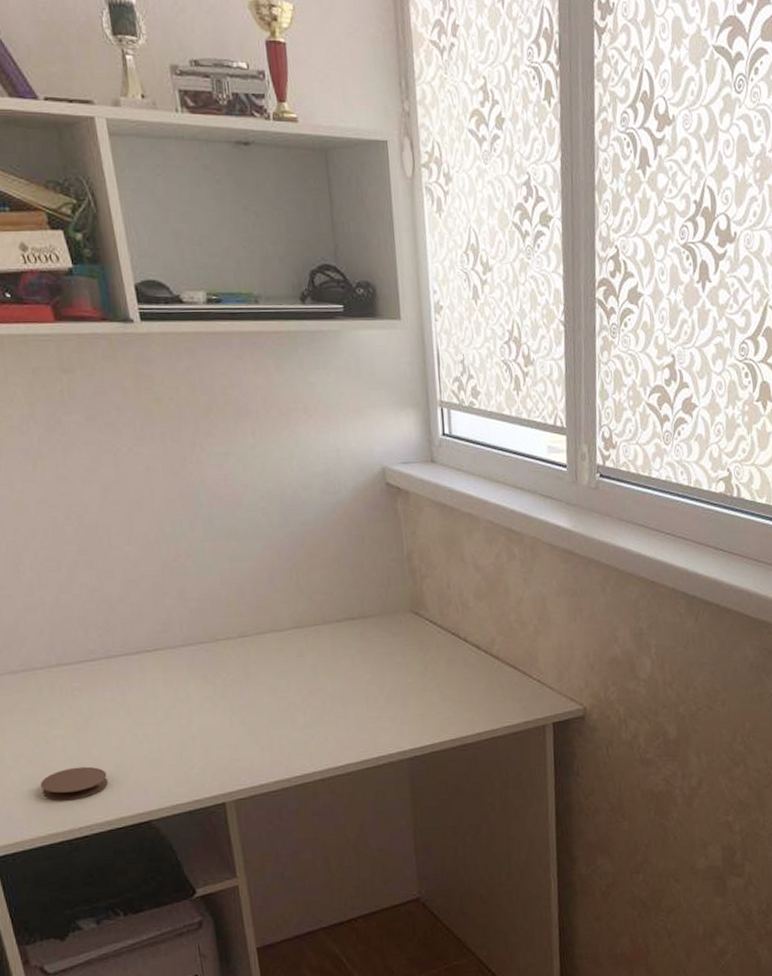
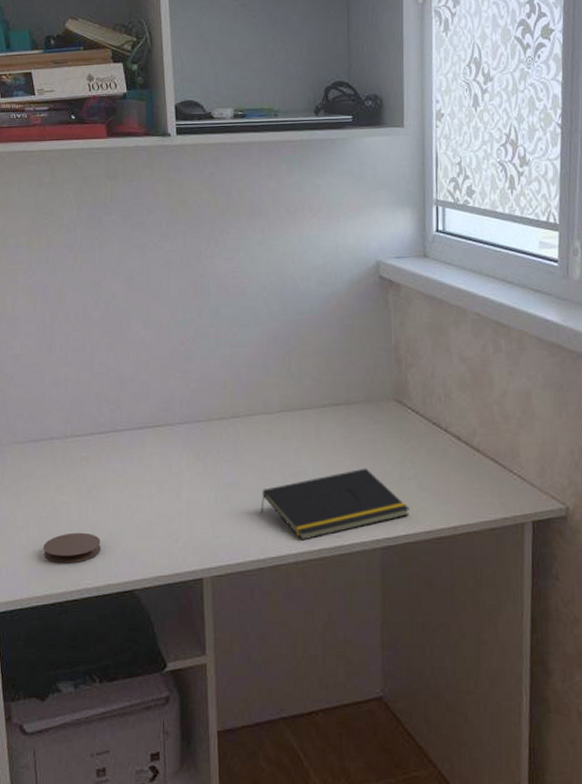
notepad: none [279,681,434,757] -> present [260,468,409,540]

